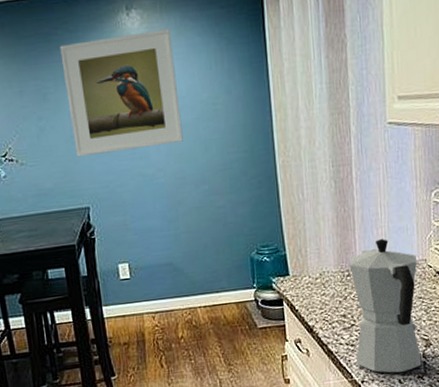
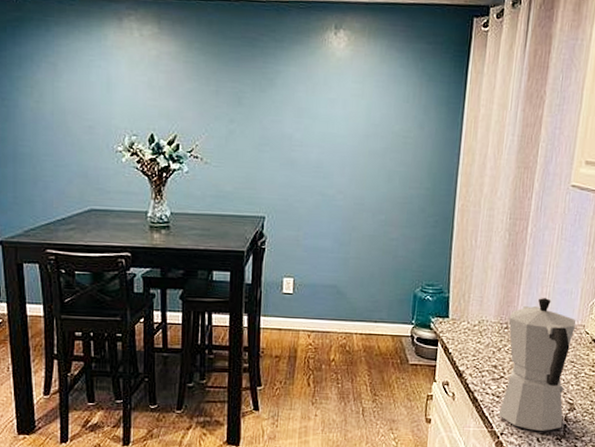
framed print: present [59,28,183,158] -> none [261,52,375,169]

